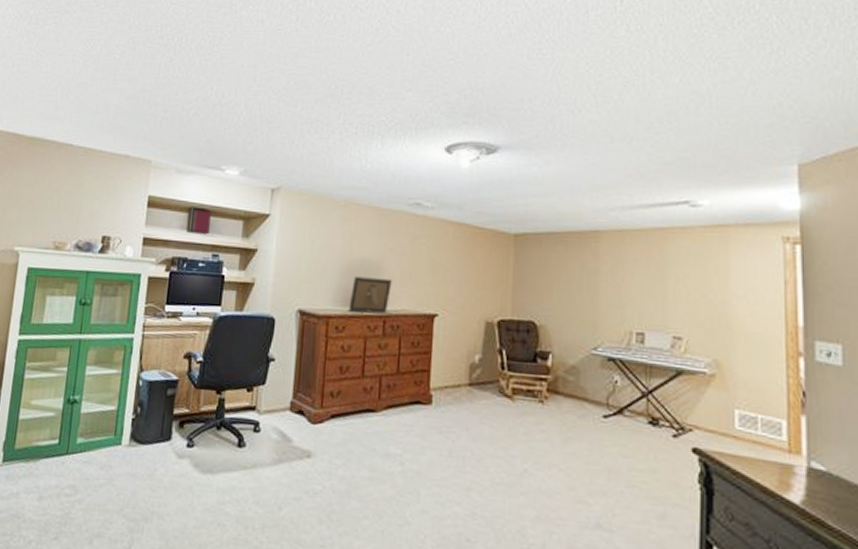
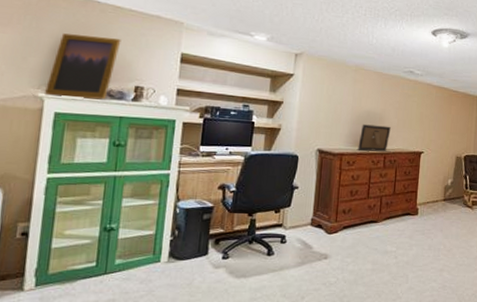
picture frame: none [19,182,91,253] -> present [43,33,121,100]
books: present [186,208,211,235] -> none [219,66,242,89]

